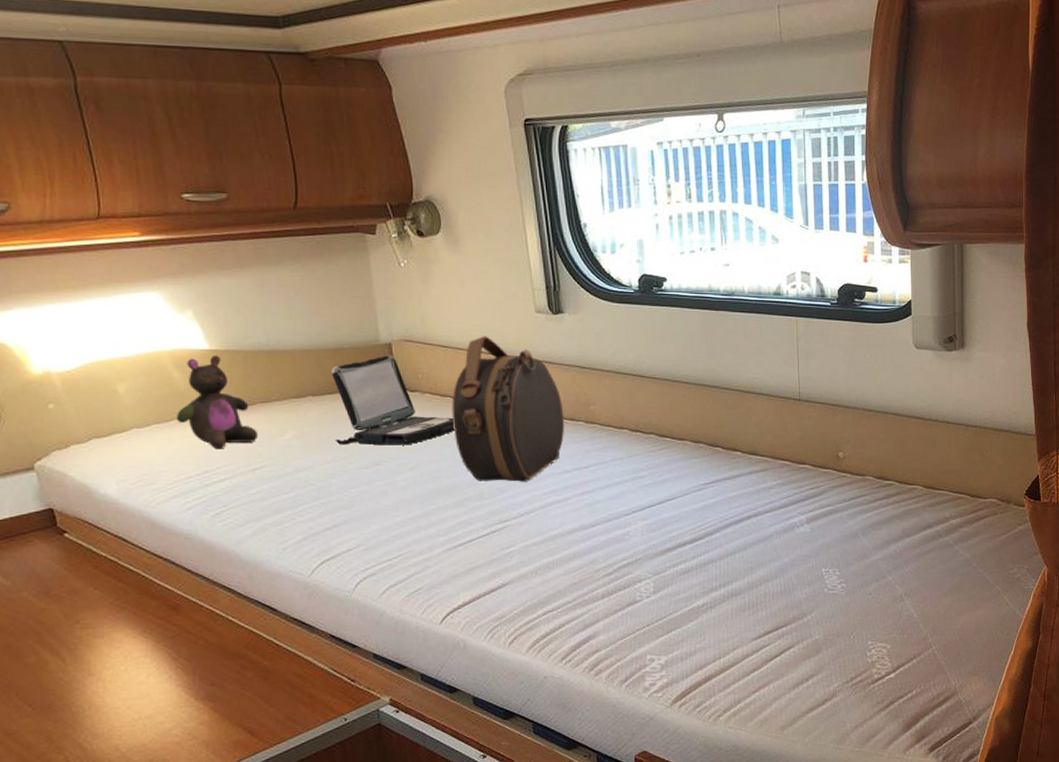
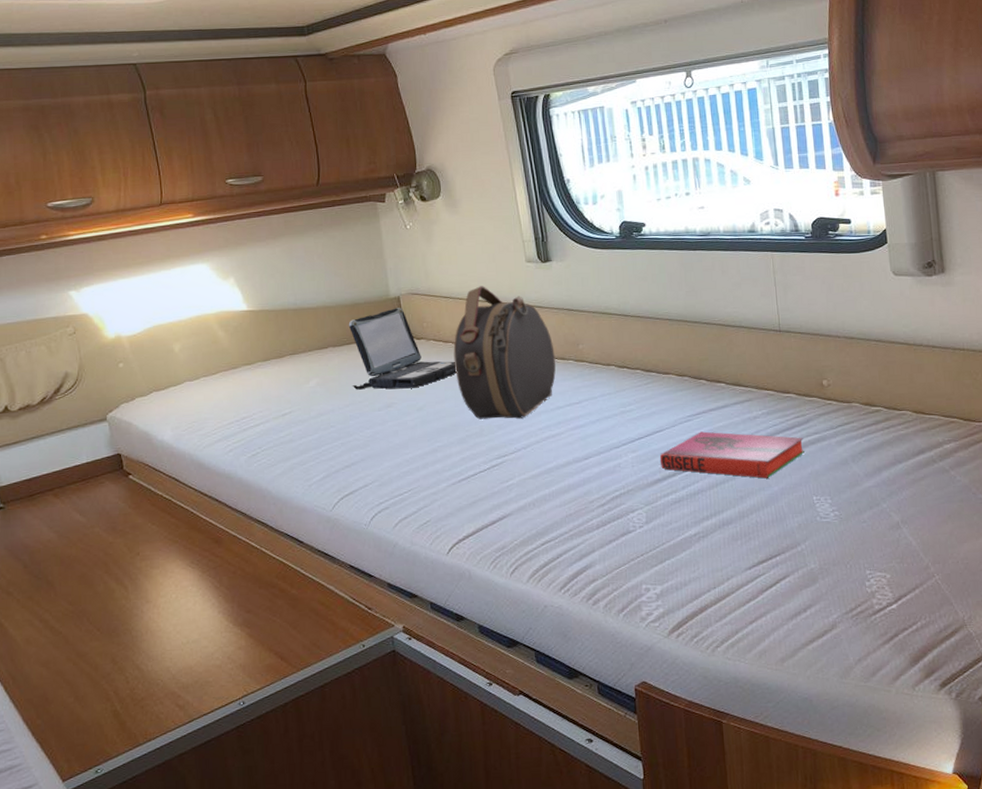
stuffed bear: present [176,355,259,450] -> none [220,315,288,398]
hardback book: none [670,501,816,550] -> present [659,431,805,479]

